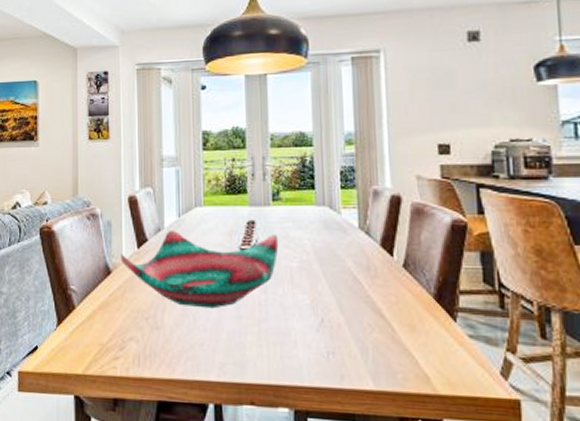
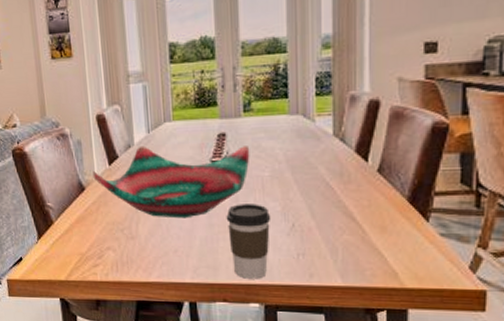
coffee cup: none [254,295,300,380] -> present [226,204,271,279]

